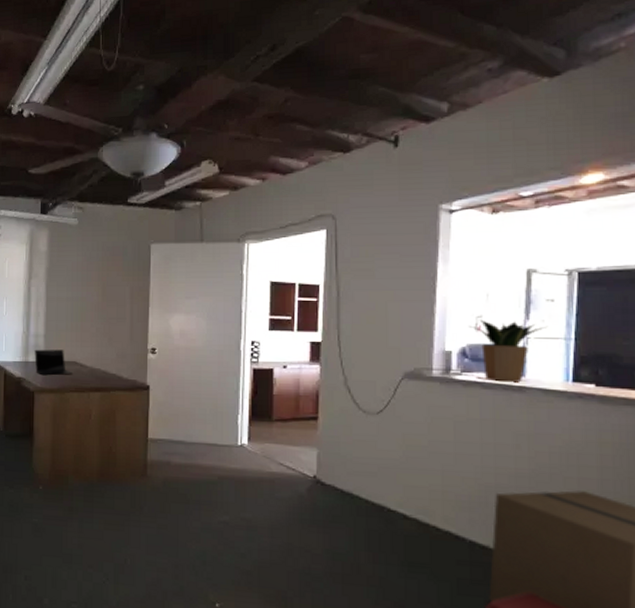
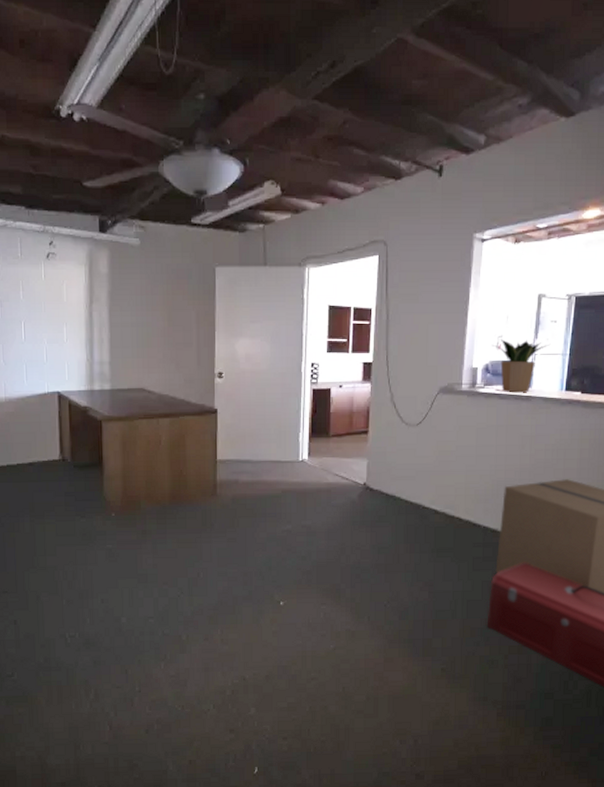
laptop: present [34,349,73,376] -> none [100,377,141,404]

